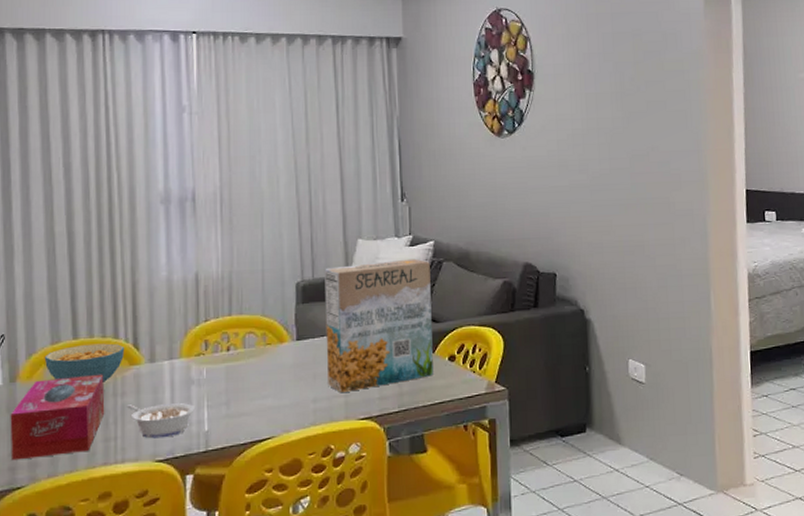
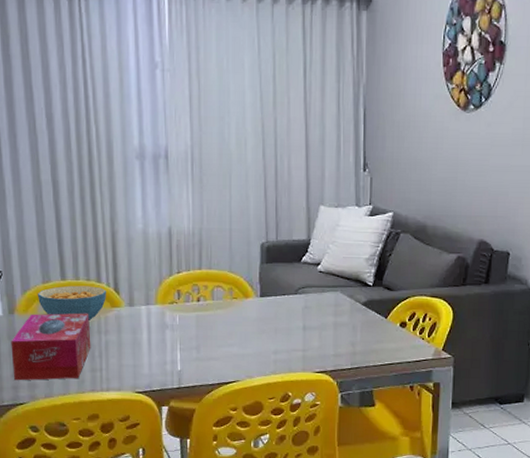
legume: present [126,403,195,439] -> none [109,342,169,373]
cereal box: present [325,258,433,394] -> none [287,228,388,348]

